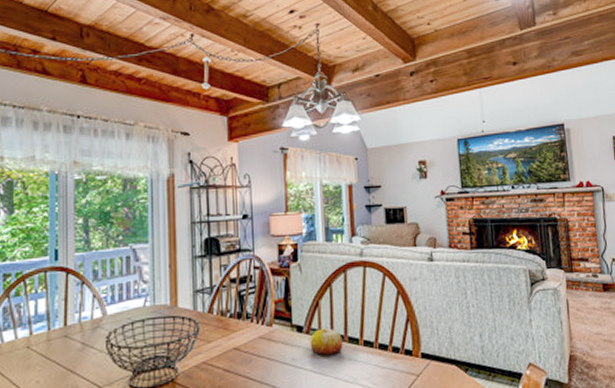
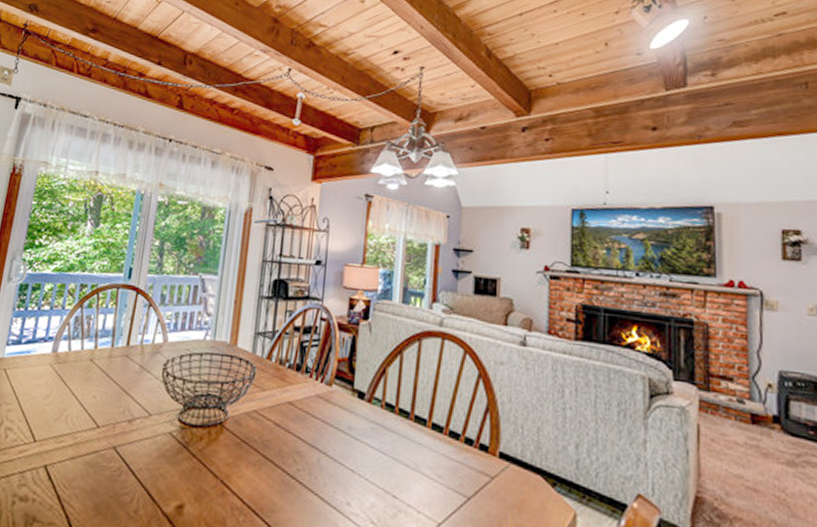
fruit: present [310,328,343,356] -> none [370,399,408,432]

